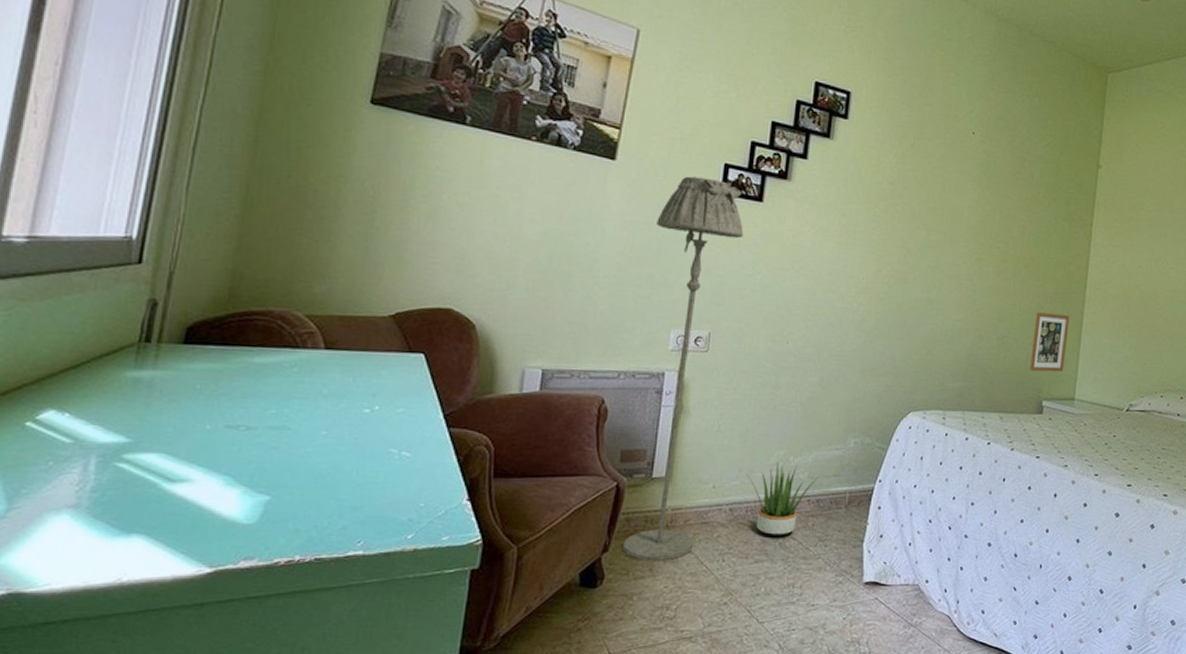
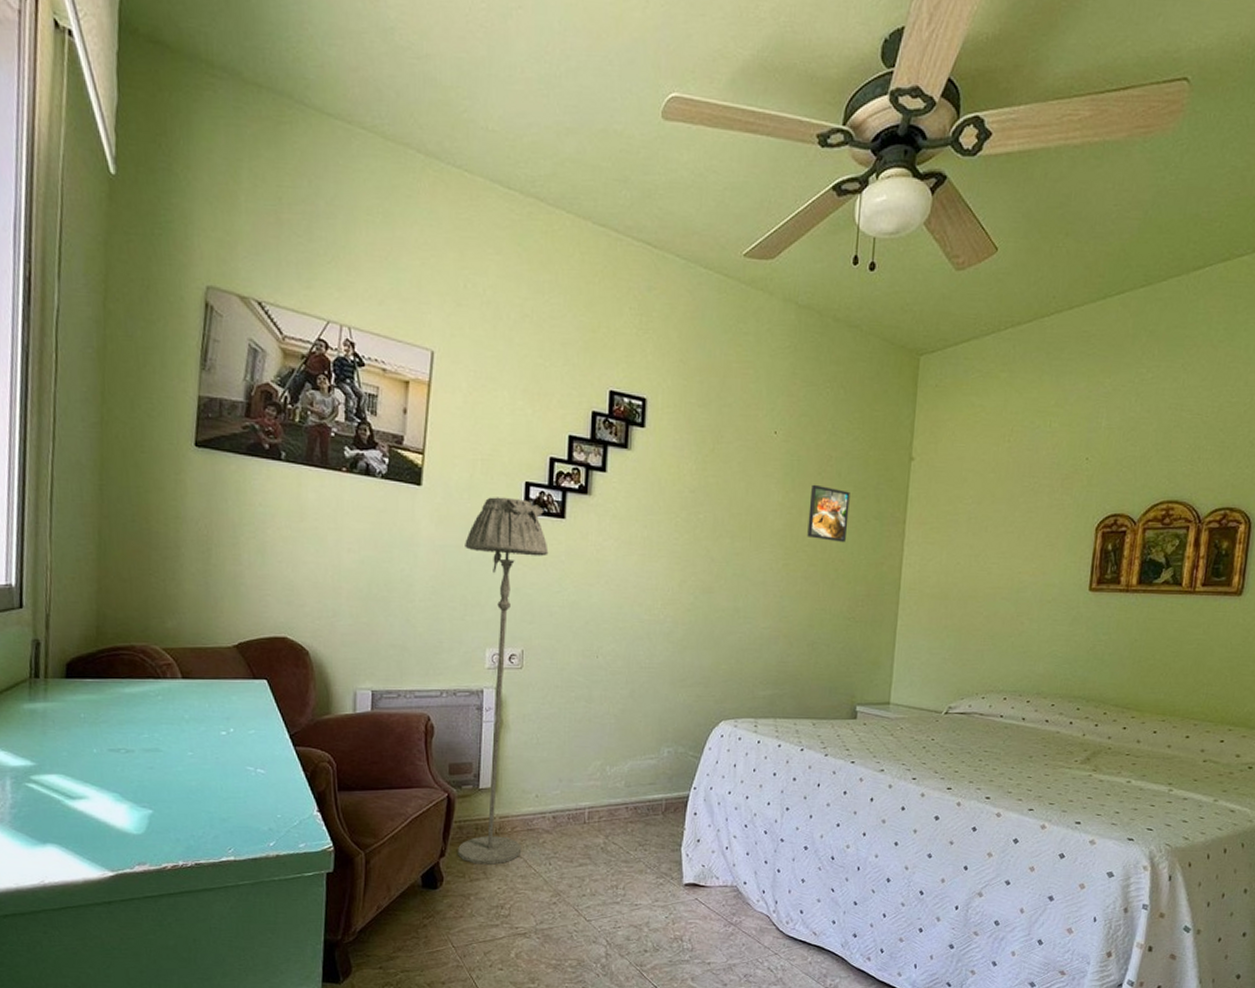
potted plant: present [746,461,819,537] -> none [566,771,636,842]
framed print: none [1000,184,1042,241] -> present [807,484,850,543]
picture frame: present [1030,312,1069,372] -> none [842,616,882,677]

